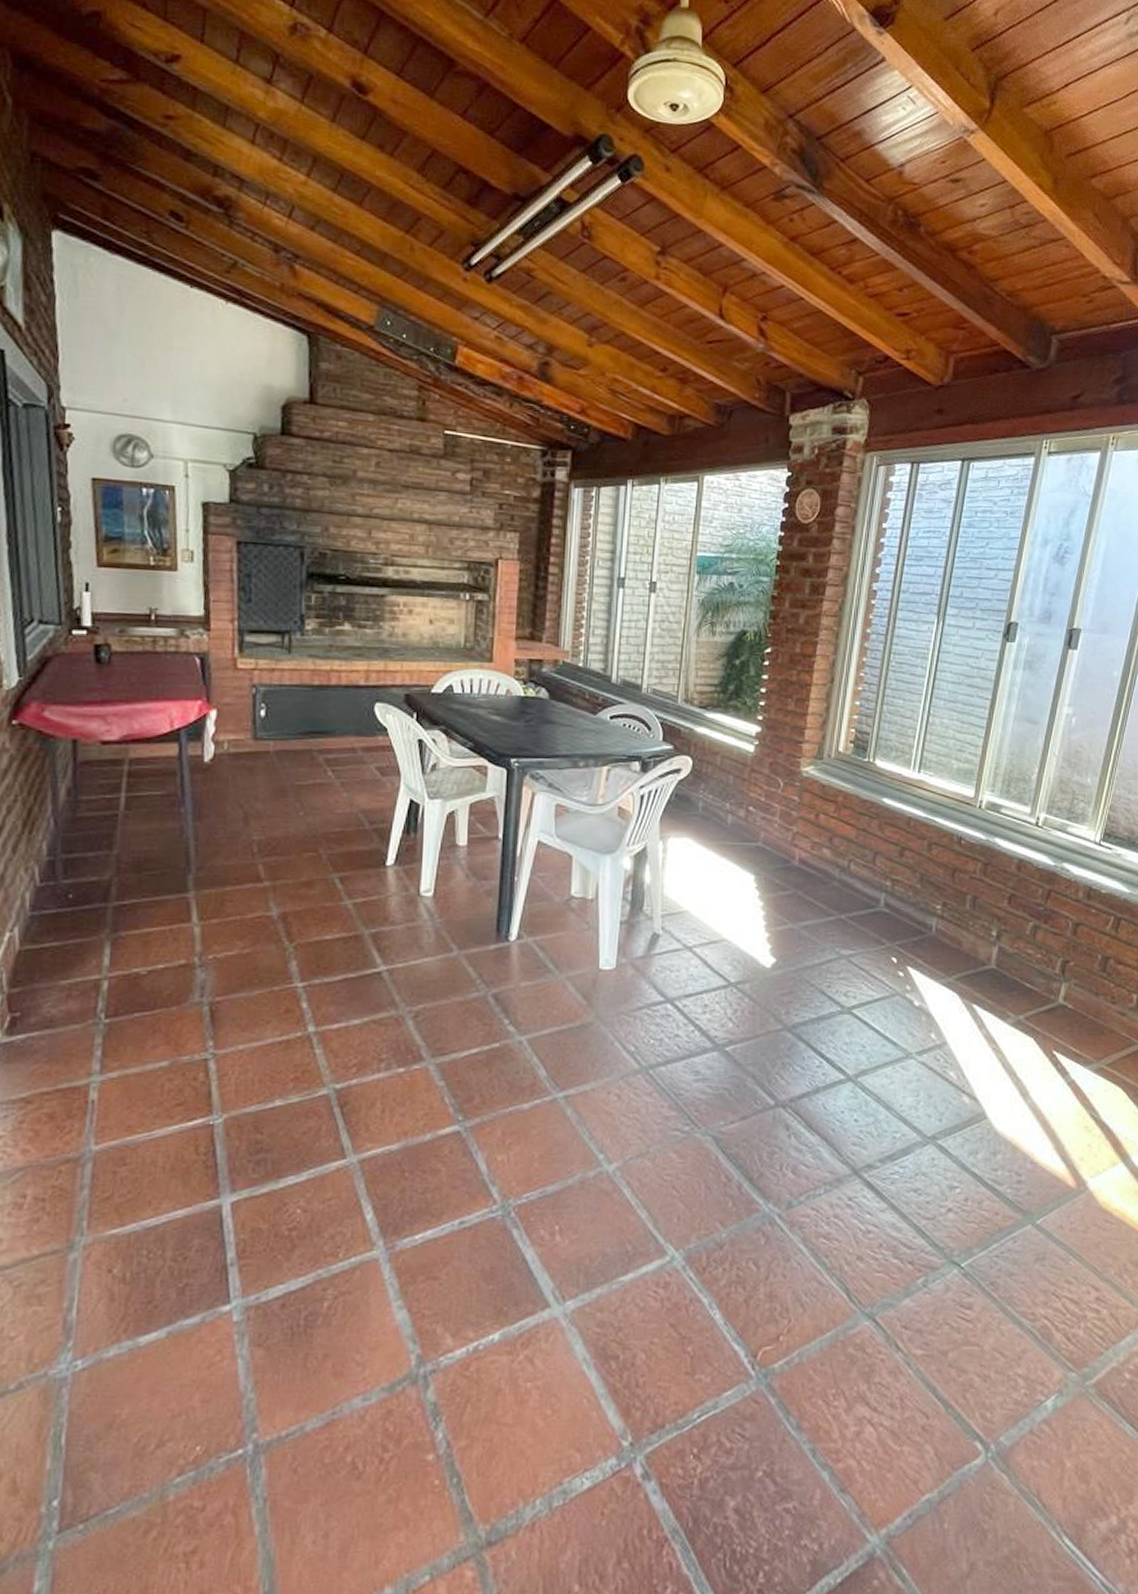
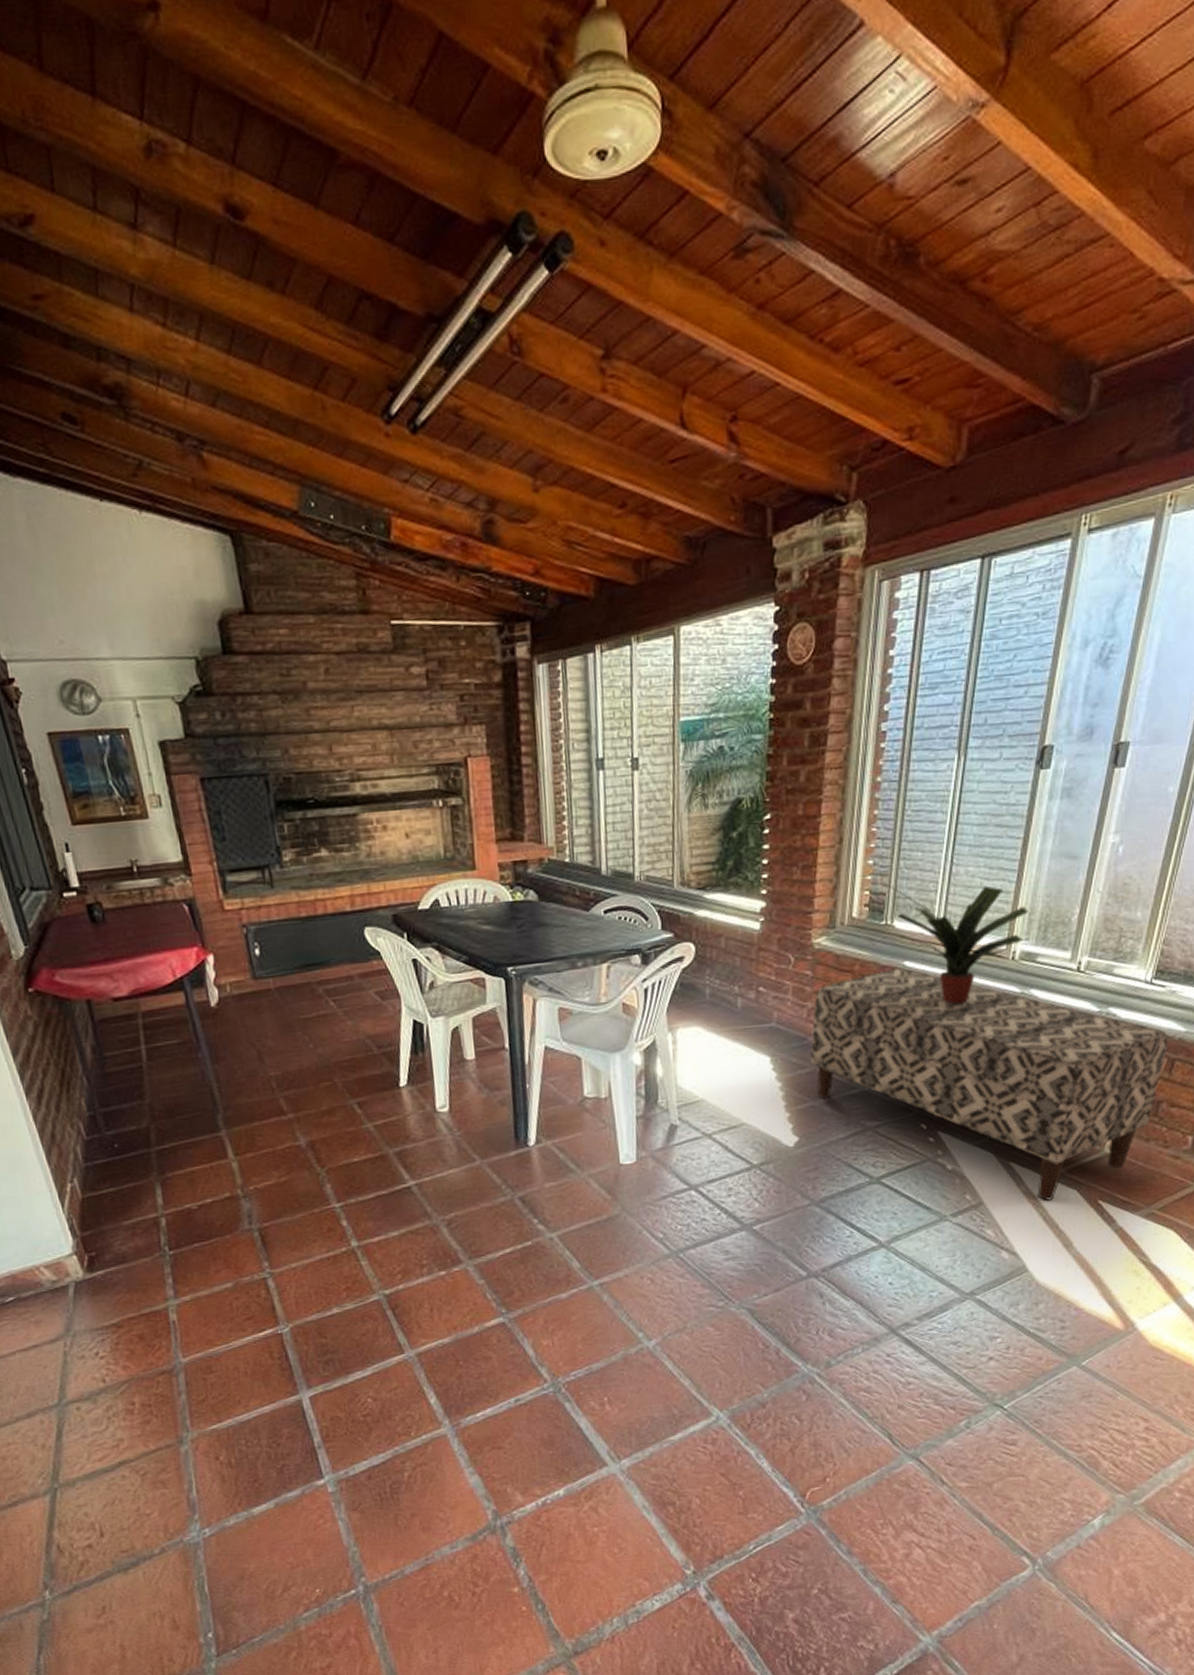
bench: none [791,804,1114,1046] -> present [809,968,1167,1201]
potted plant: none [869,724,994,844] -> present [885,883,1028,1004]

